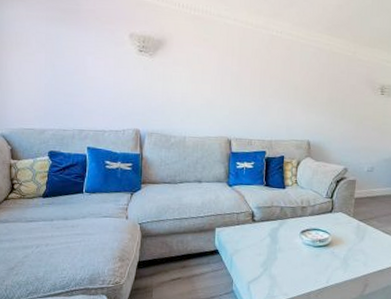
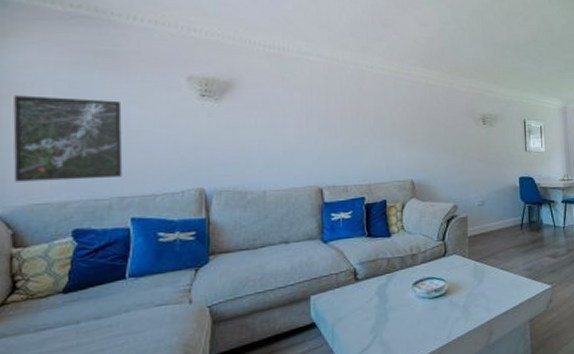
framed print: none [10,43,82,114] -> present [13,95,123,182]

